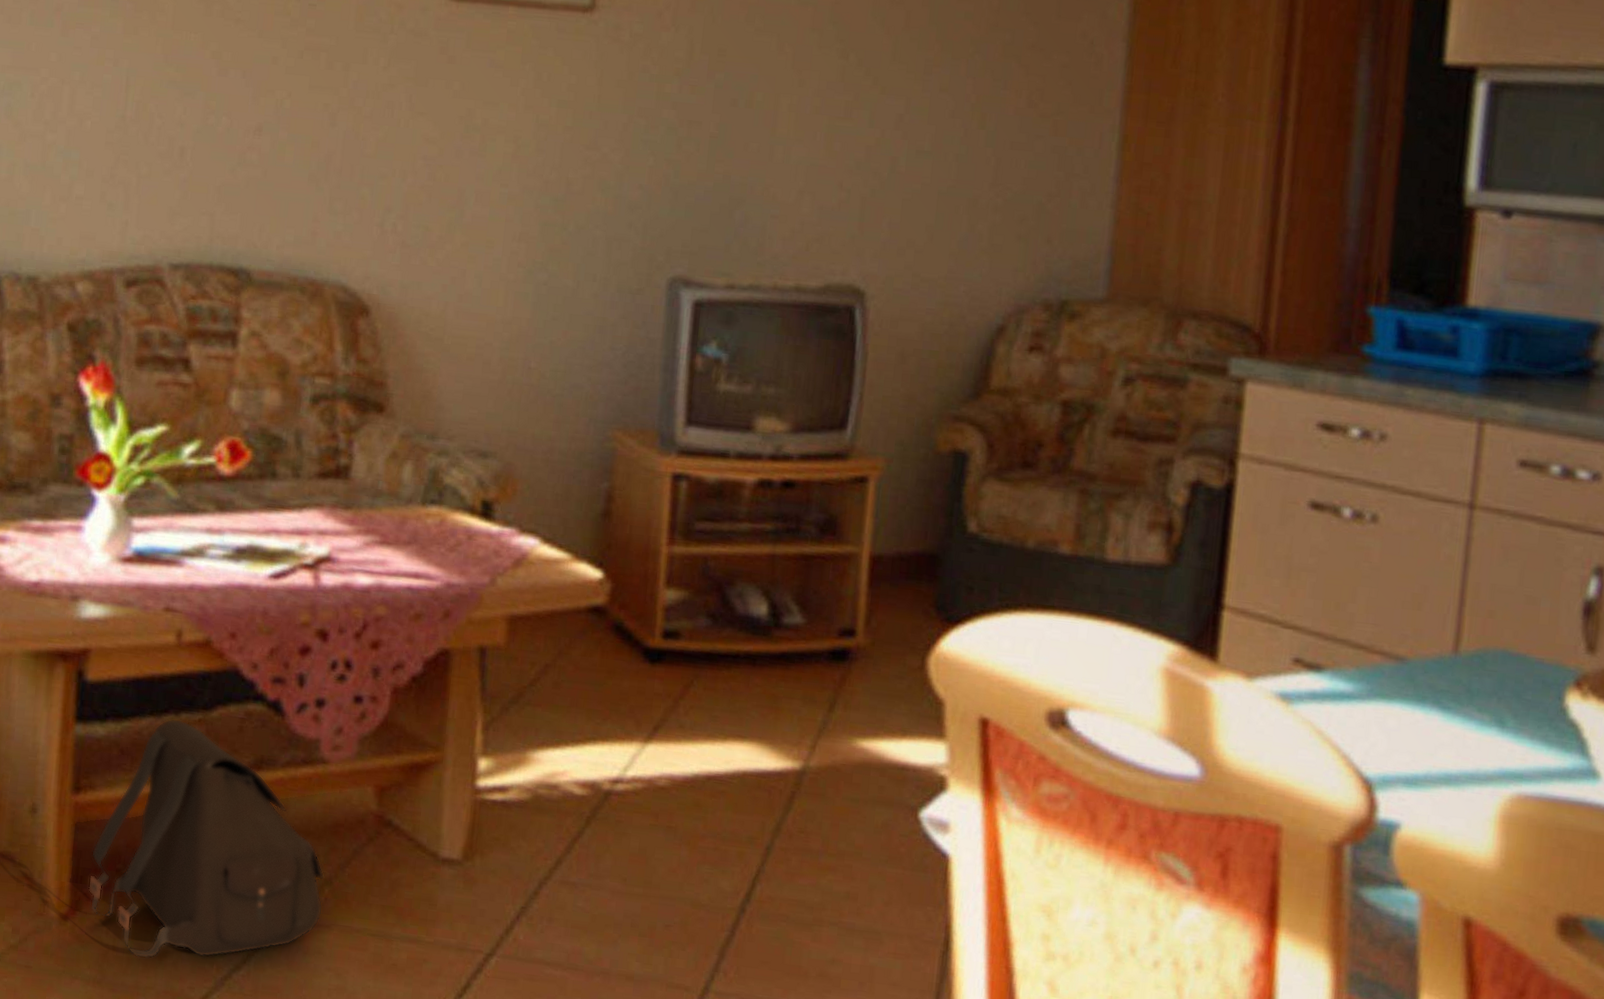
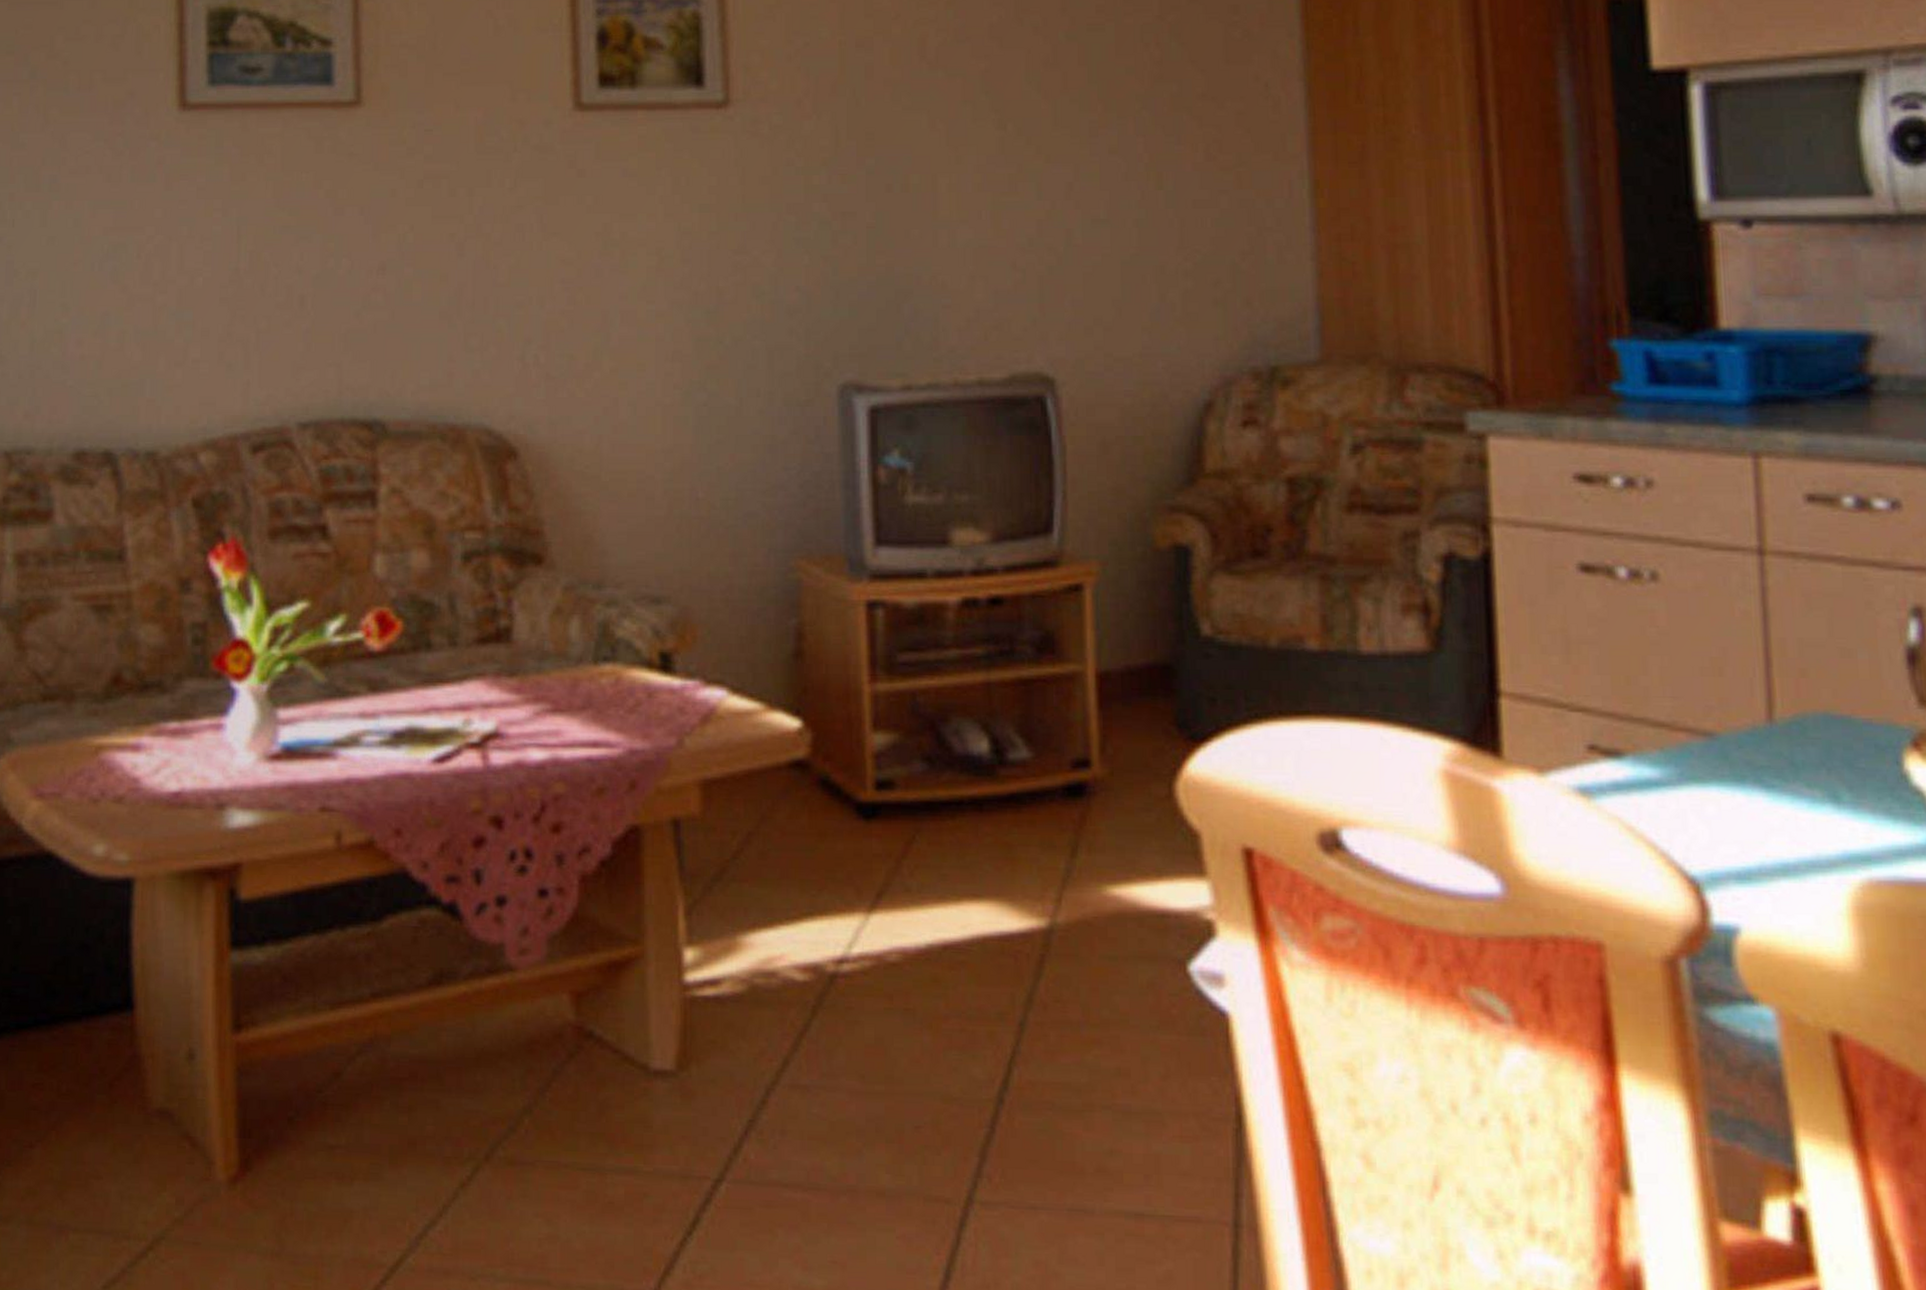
satchel: present [87,718,325,959] -> none [257,934,525,1222]

